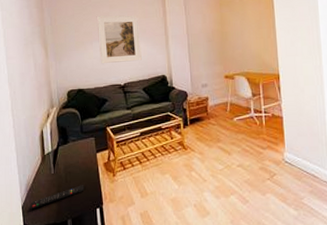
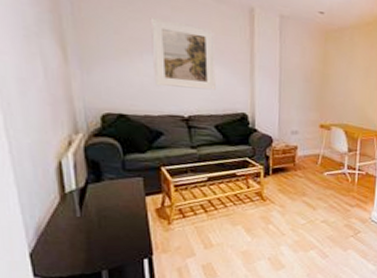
remote control: present [30,185,84,210] -> none [42,232,127,258]

